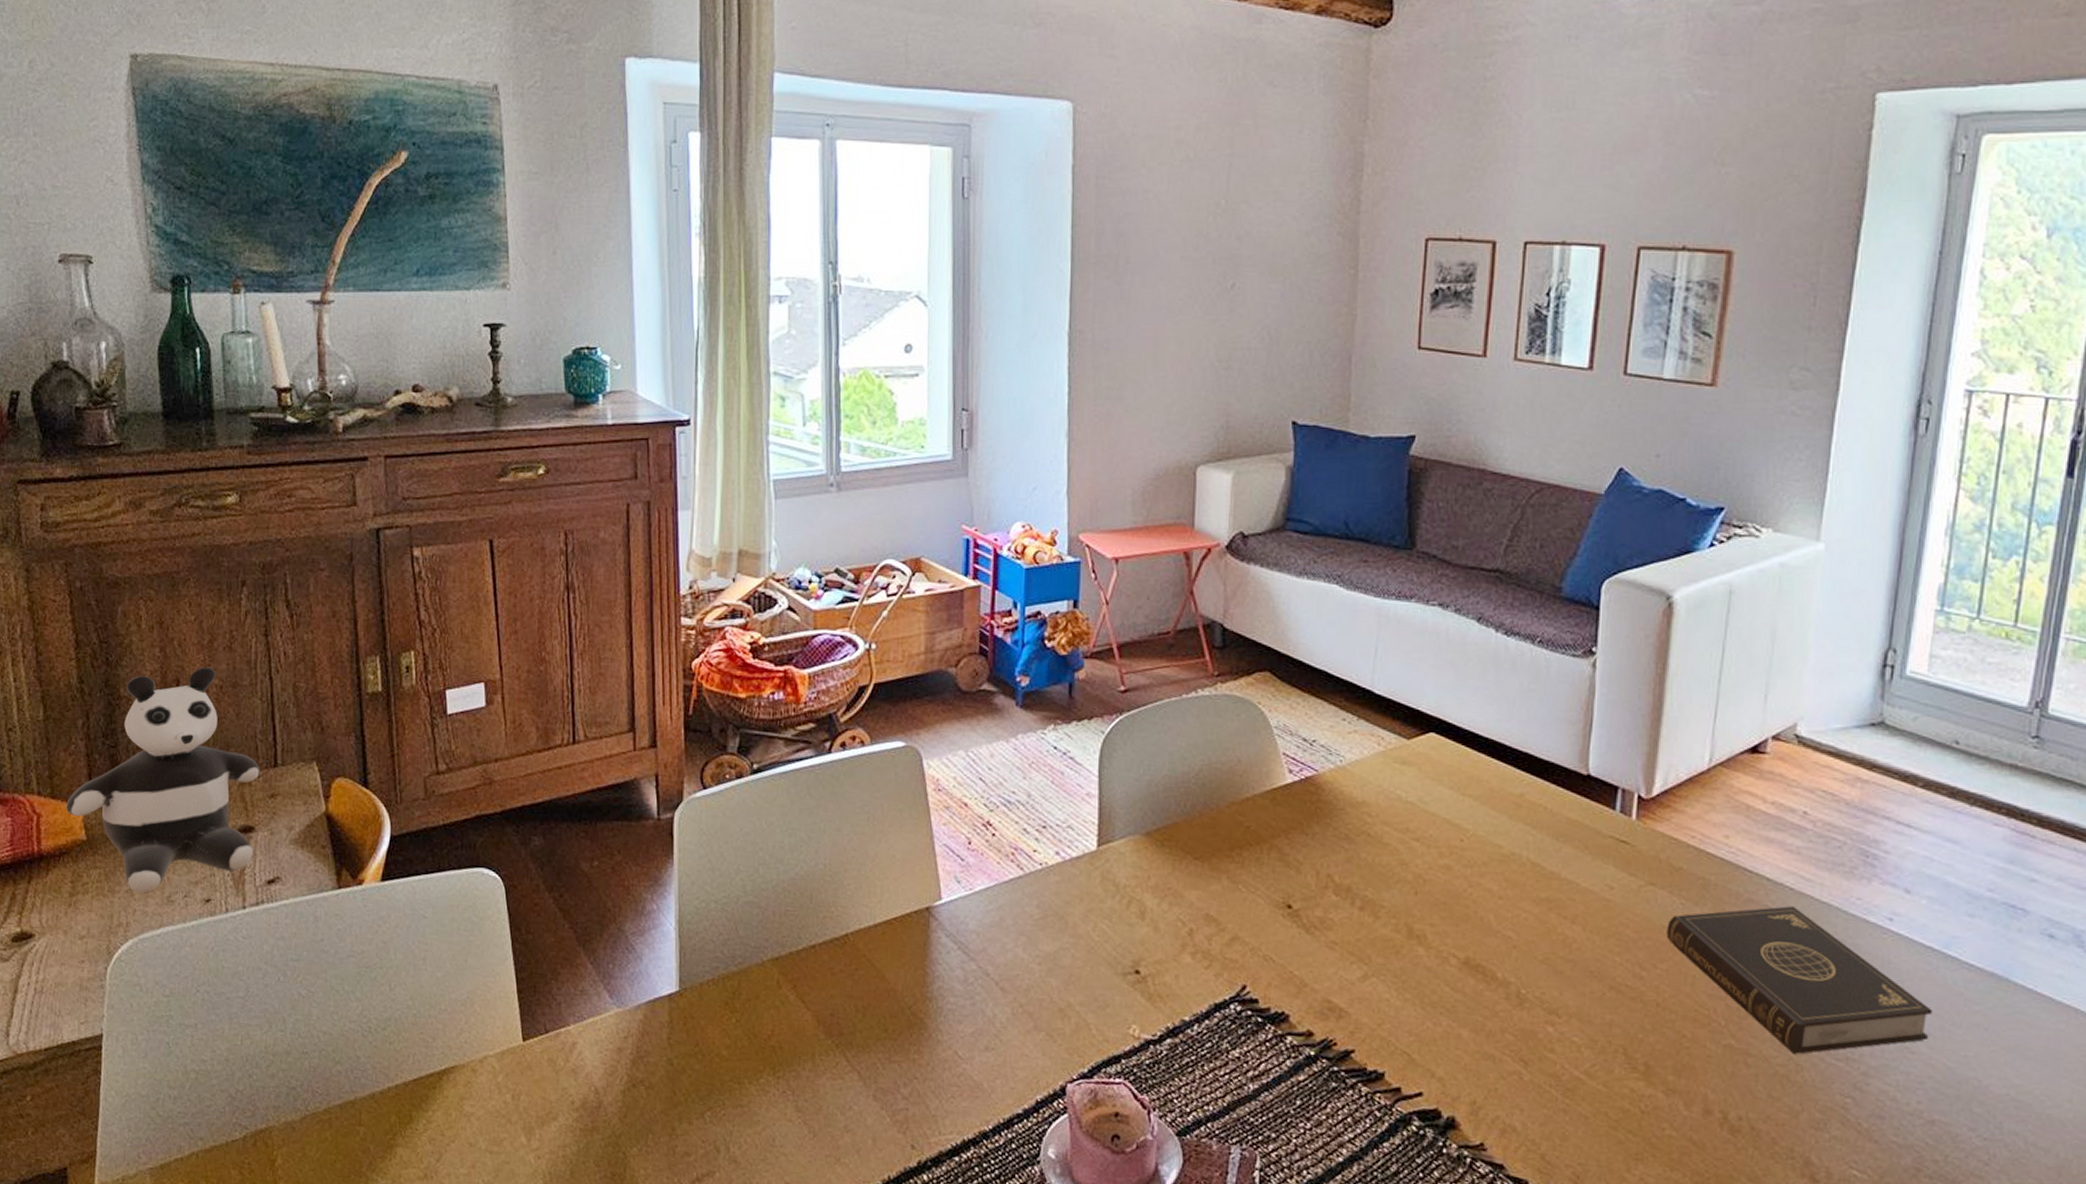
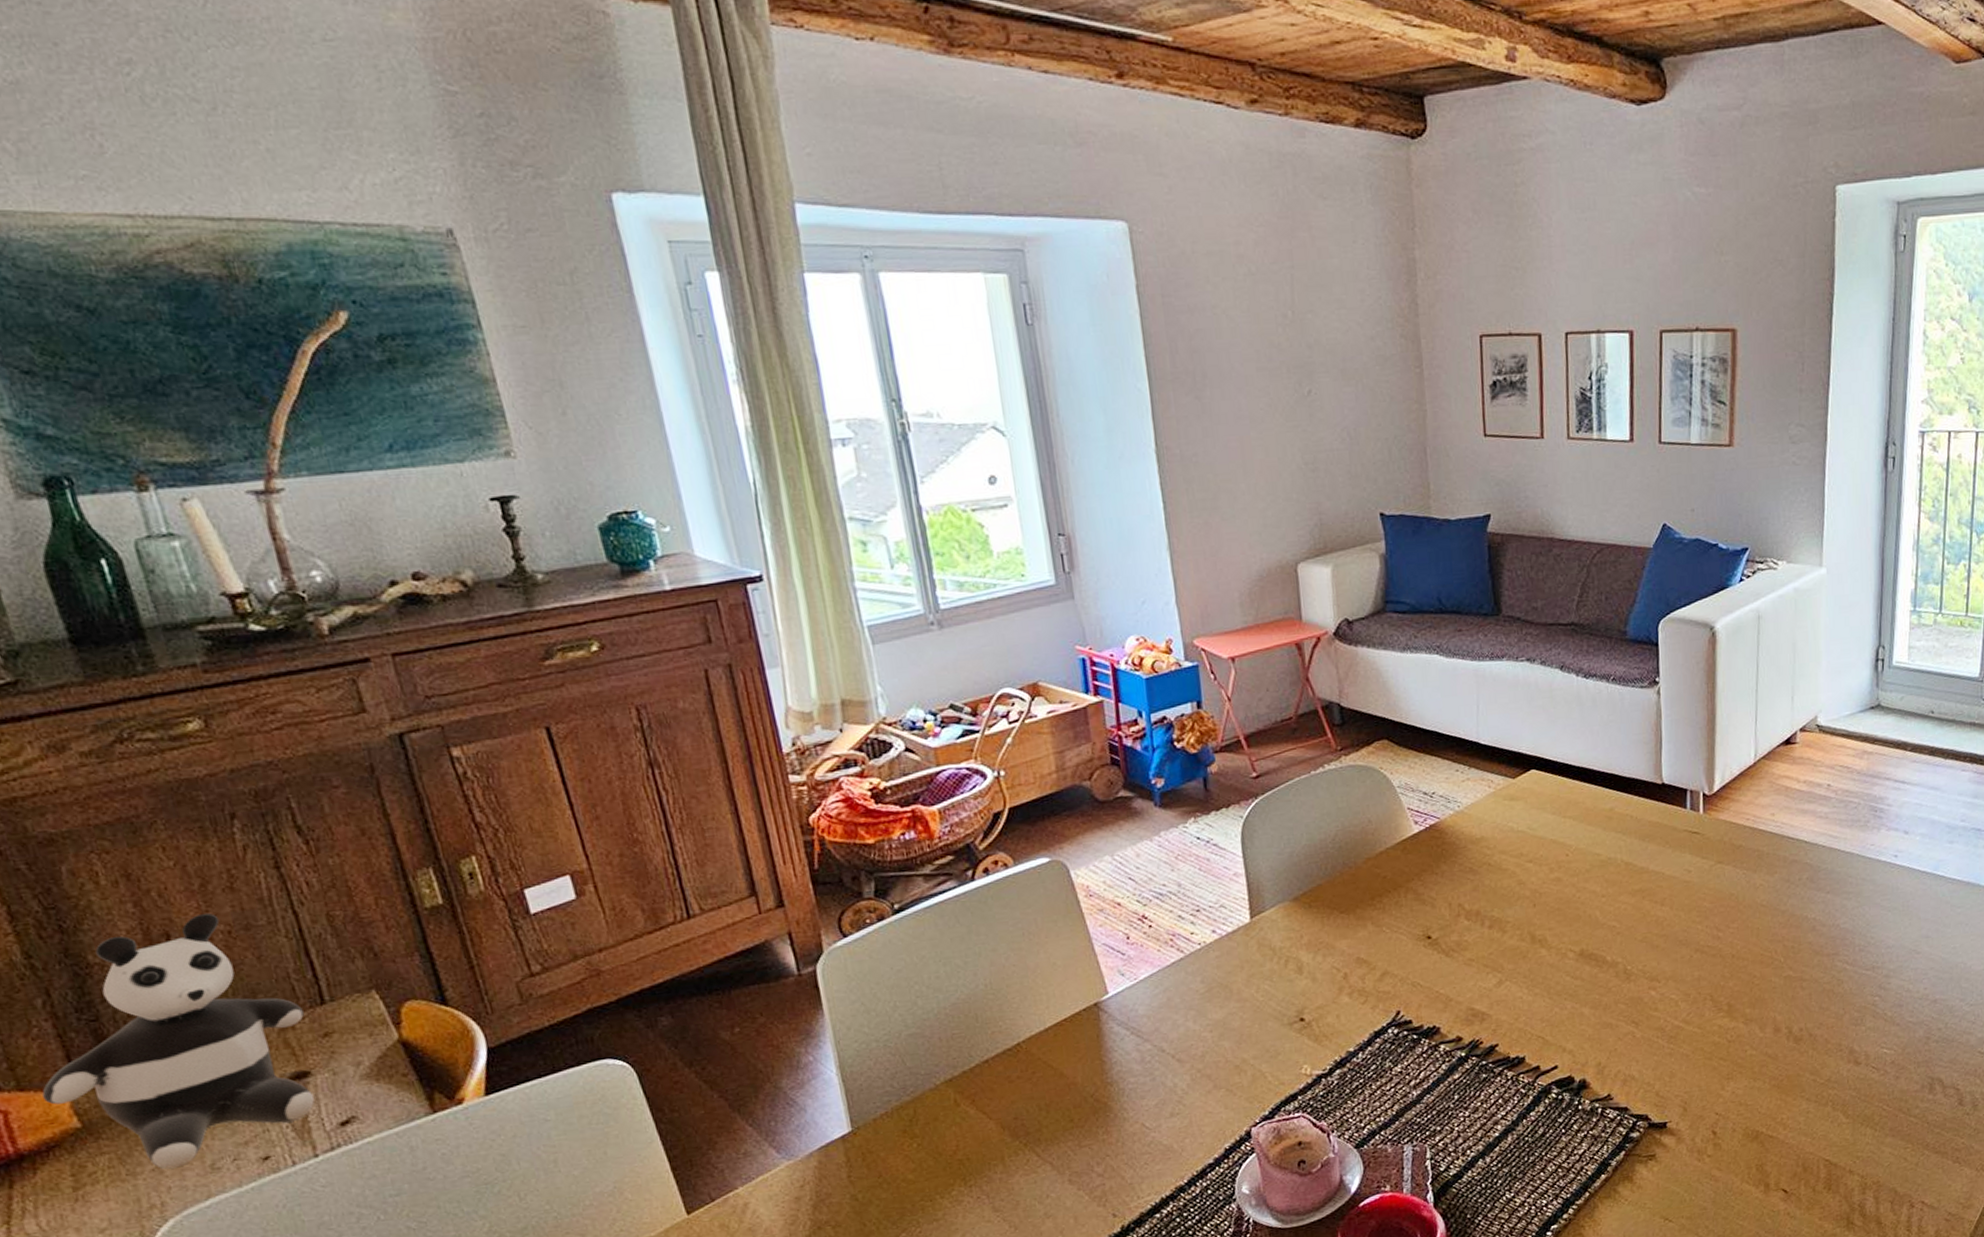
book: present [1666,906,1932,1054] -> none [1734,860,1930,972]

